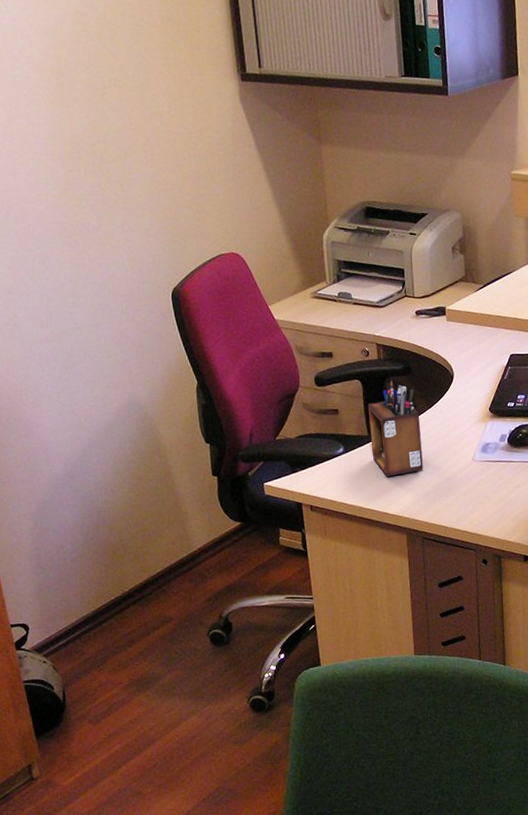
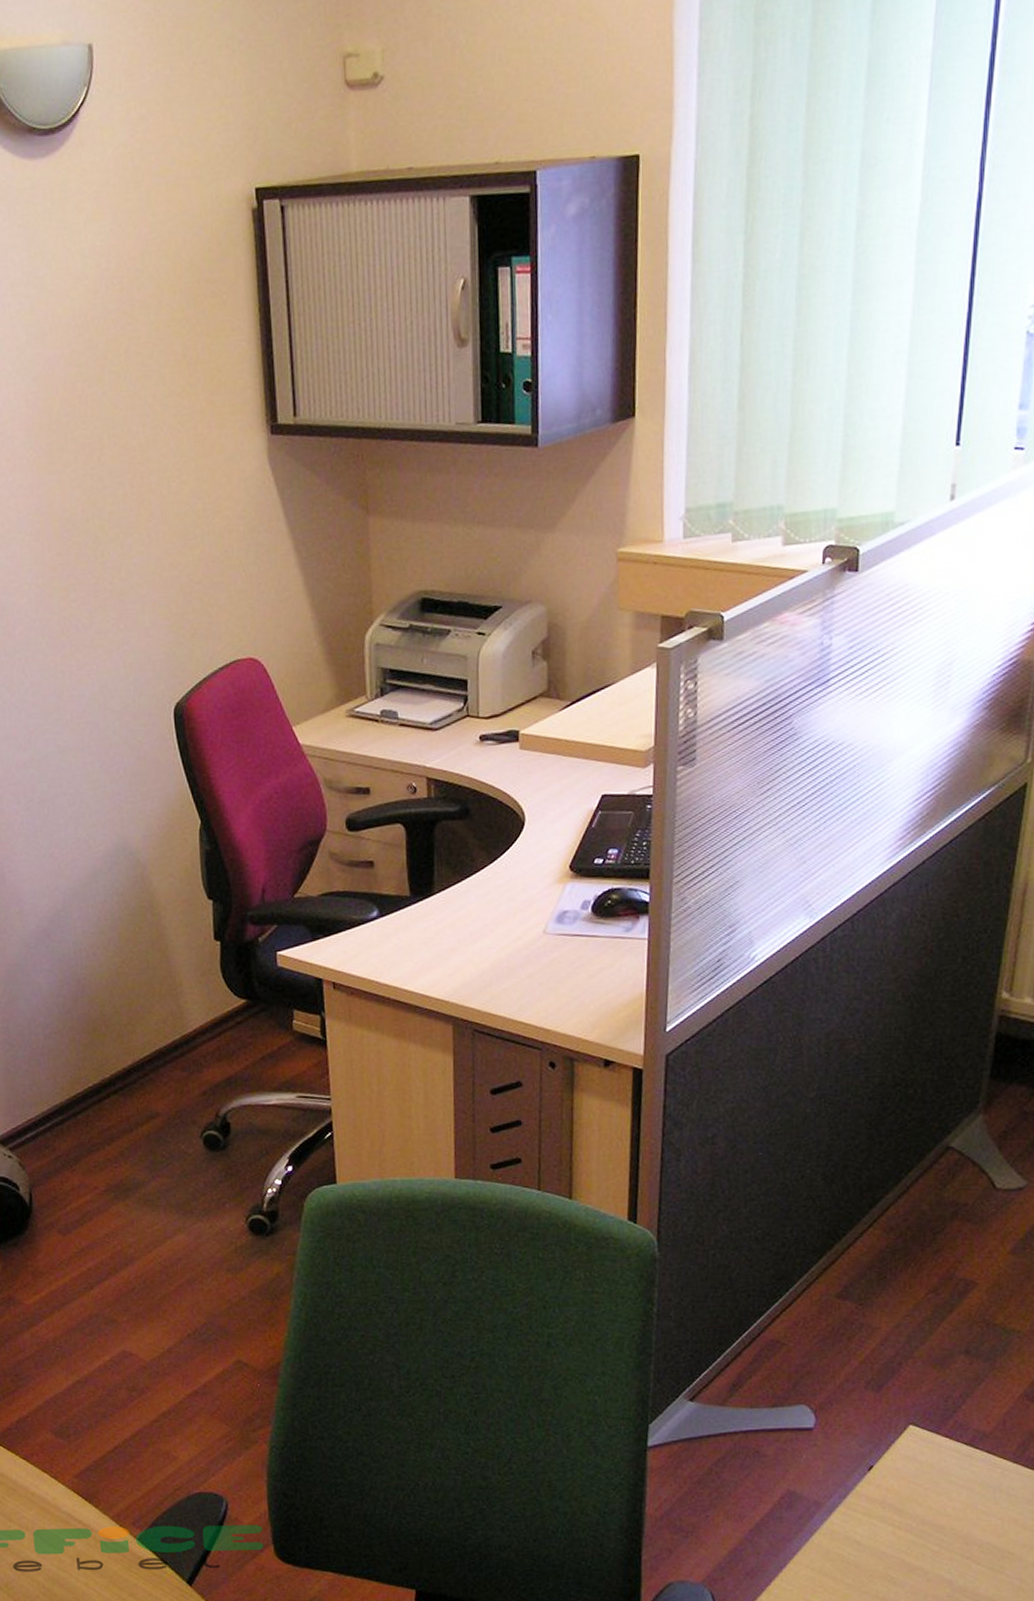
desk organizer: present [367,380,424,477] -> none [411,825,479,950]

